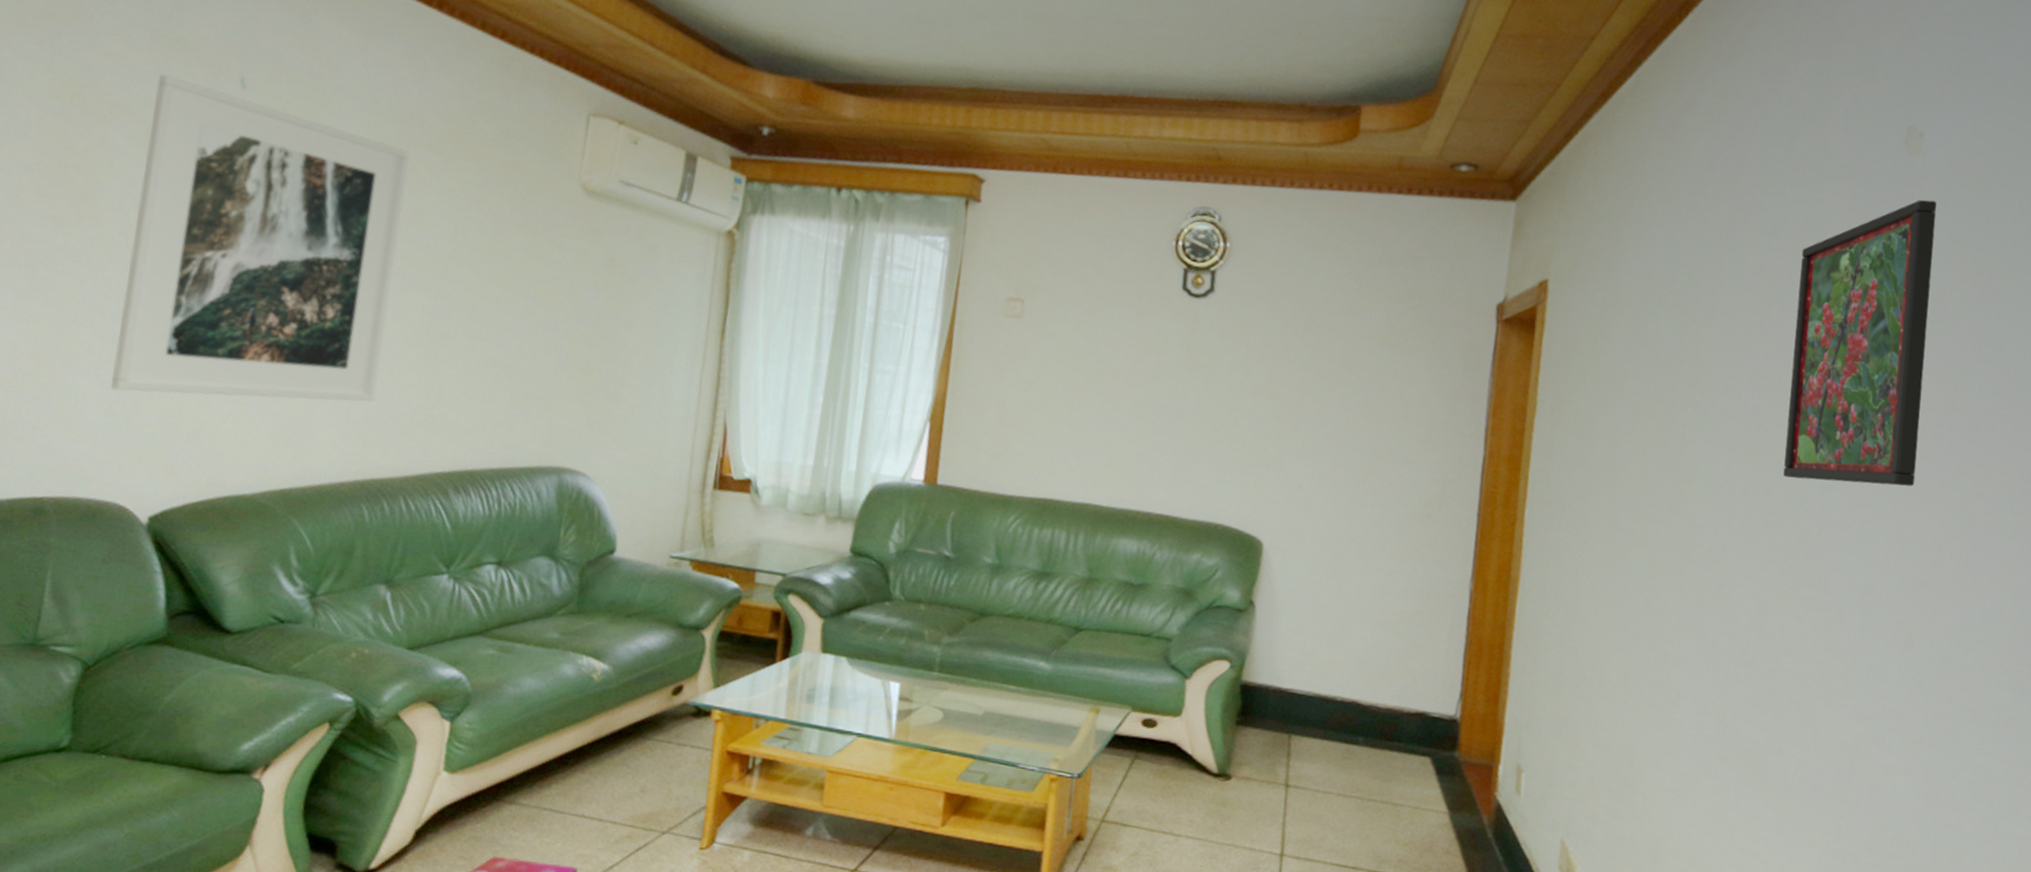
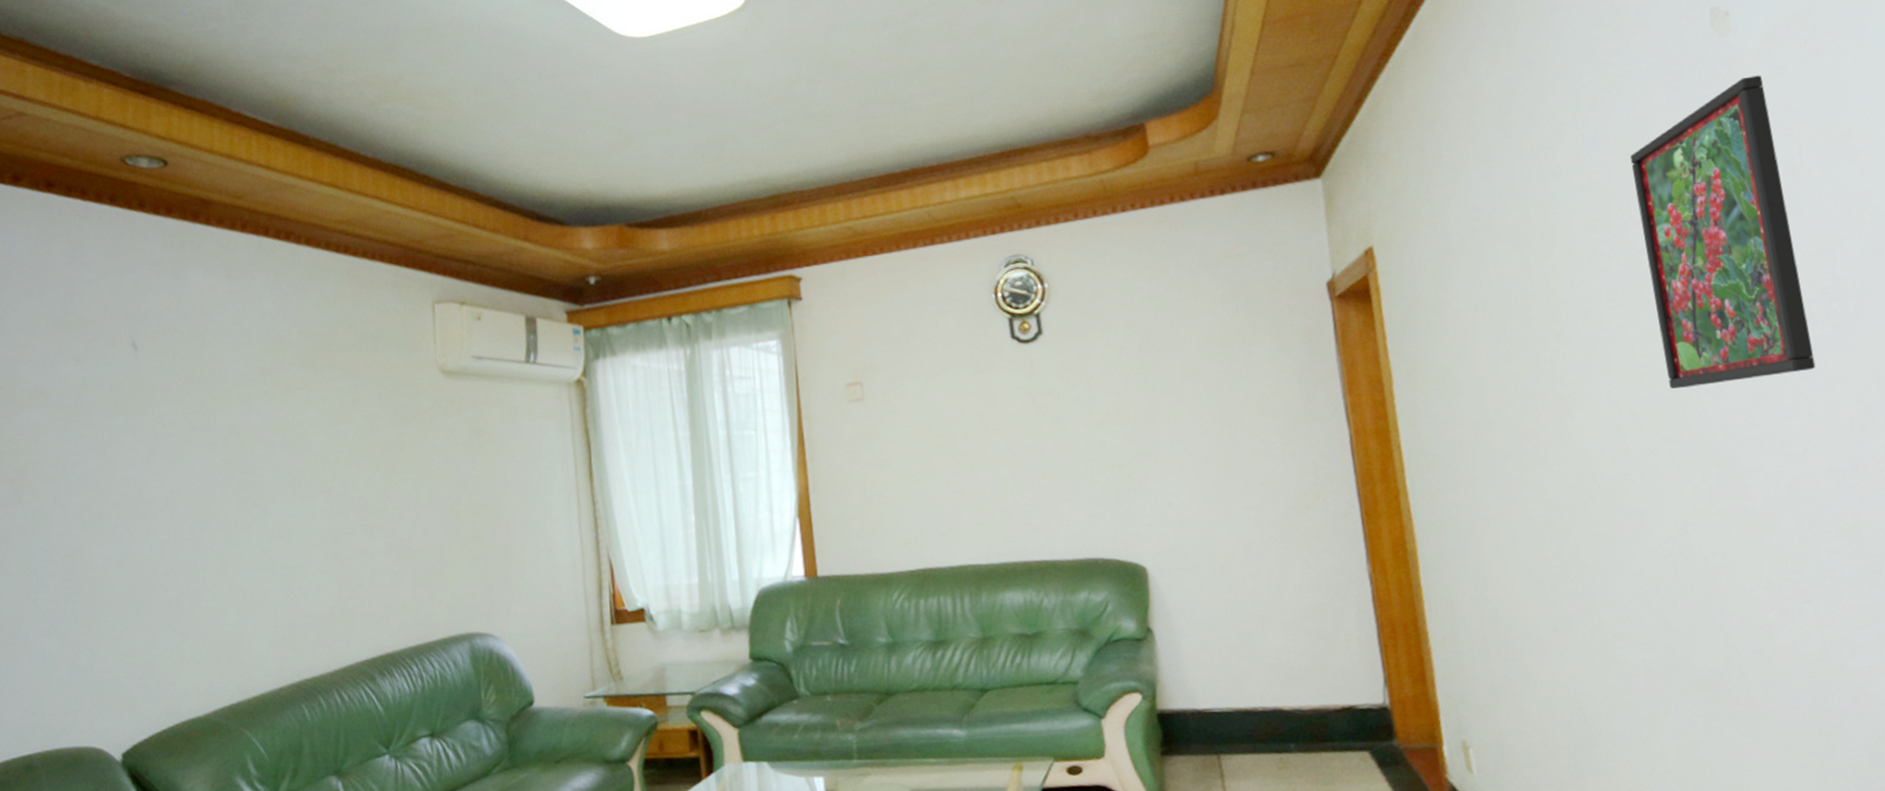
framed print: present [111,73,410,403] -> none [64,353,296,645]

